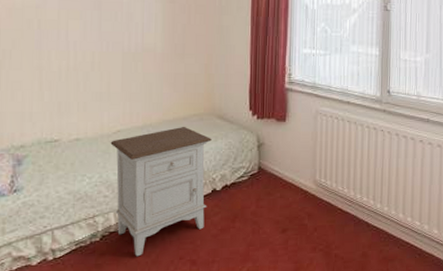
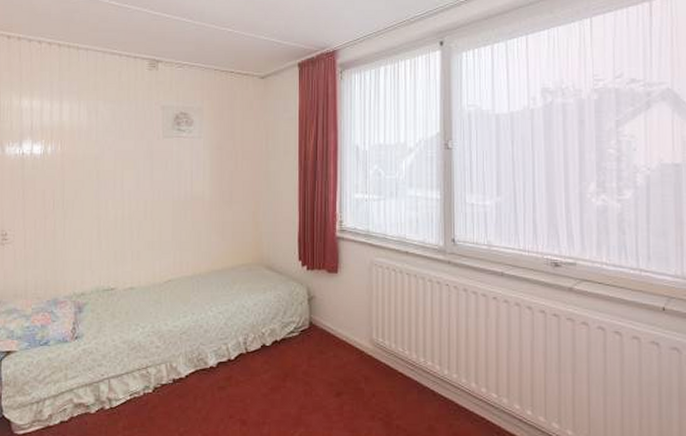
nightstand: present [110,127,212,257] -> none [162,277,260,412]

